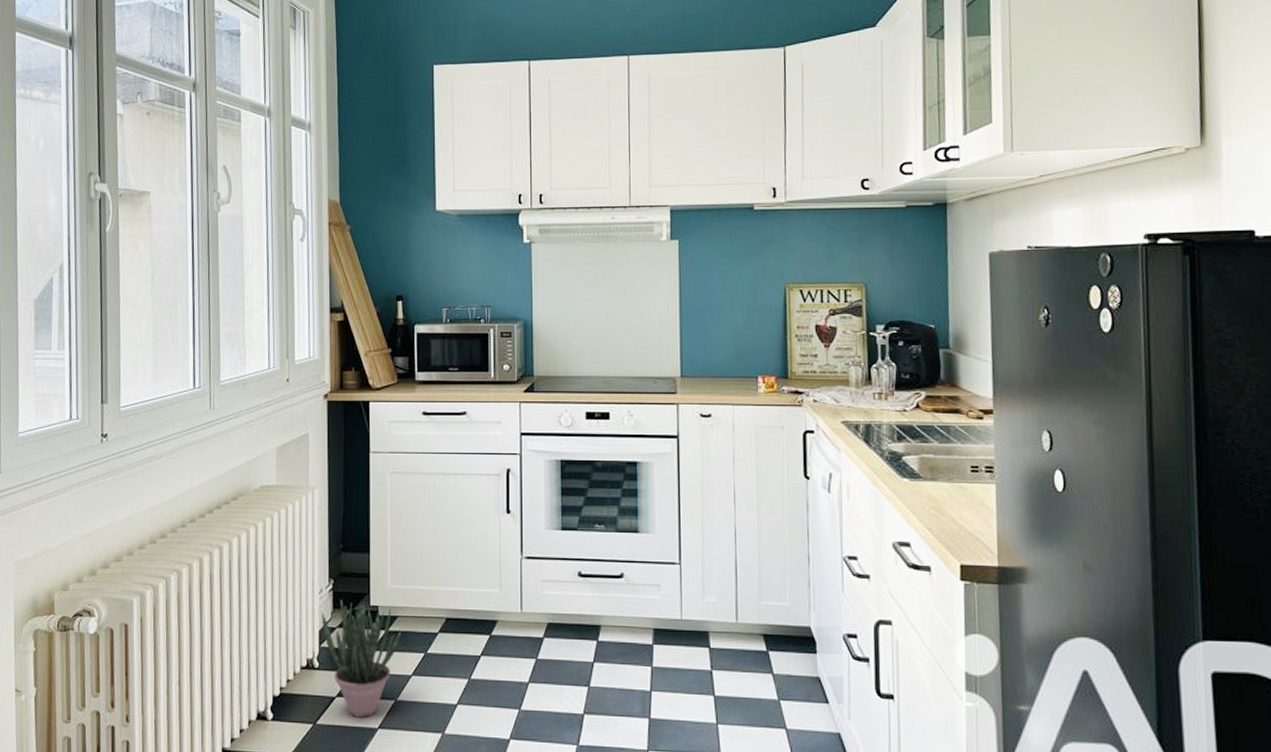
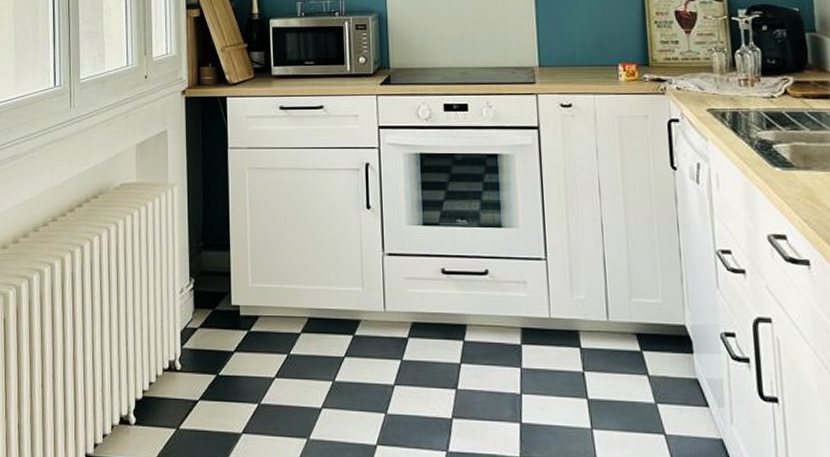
potted plant: present [322,600,401,717] -> none [183,299,263,422]

